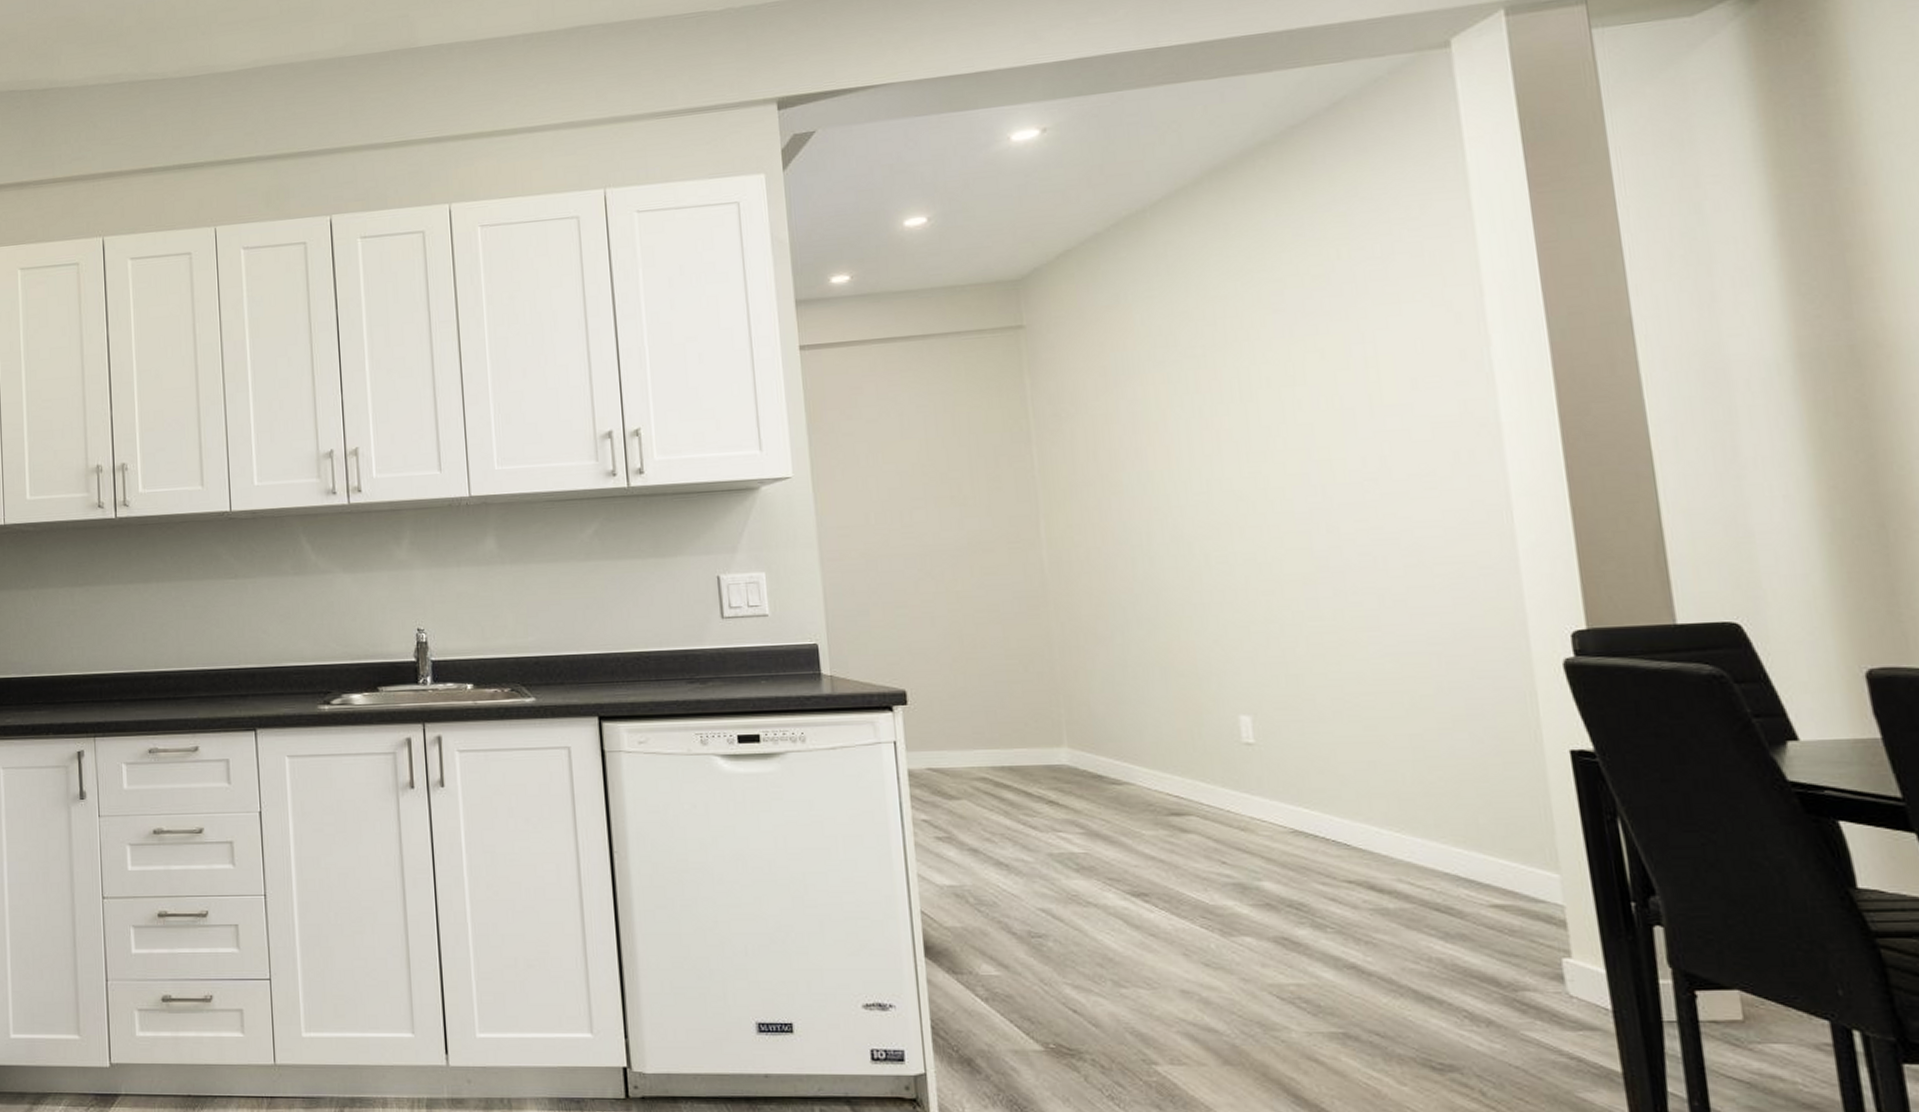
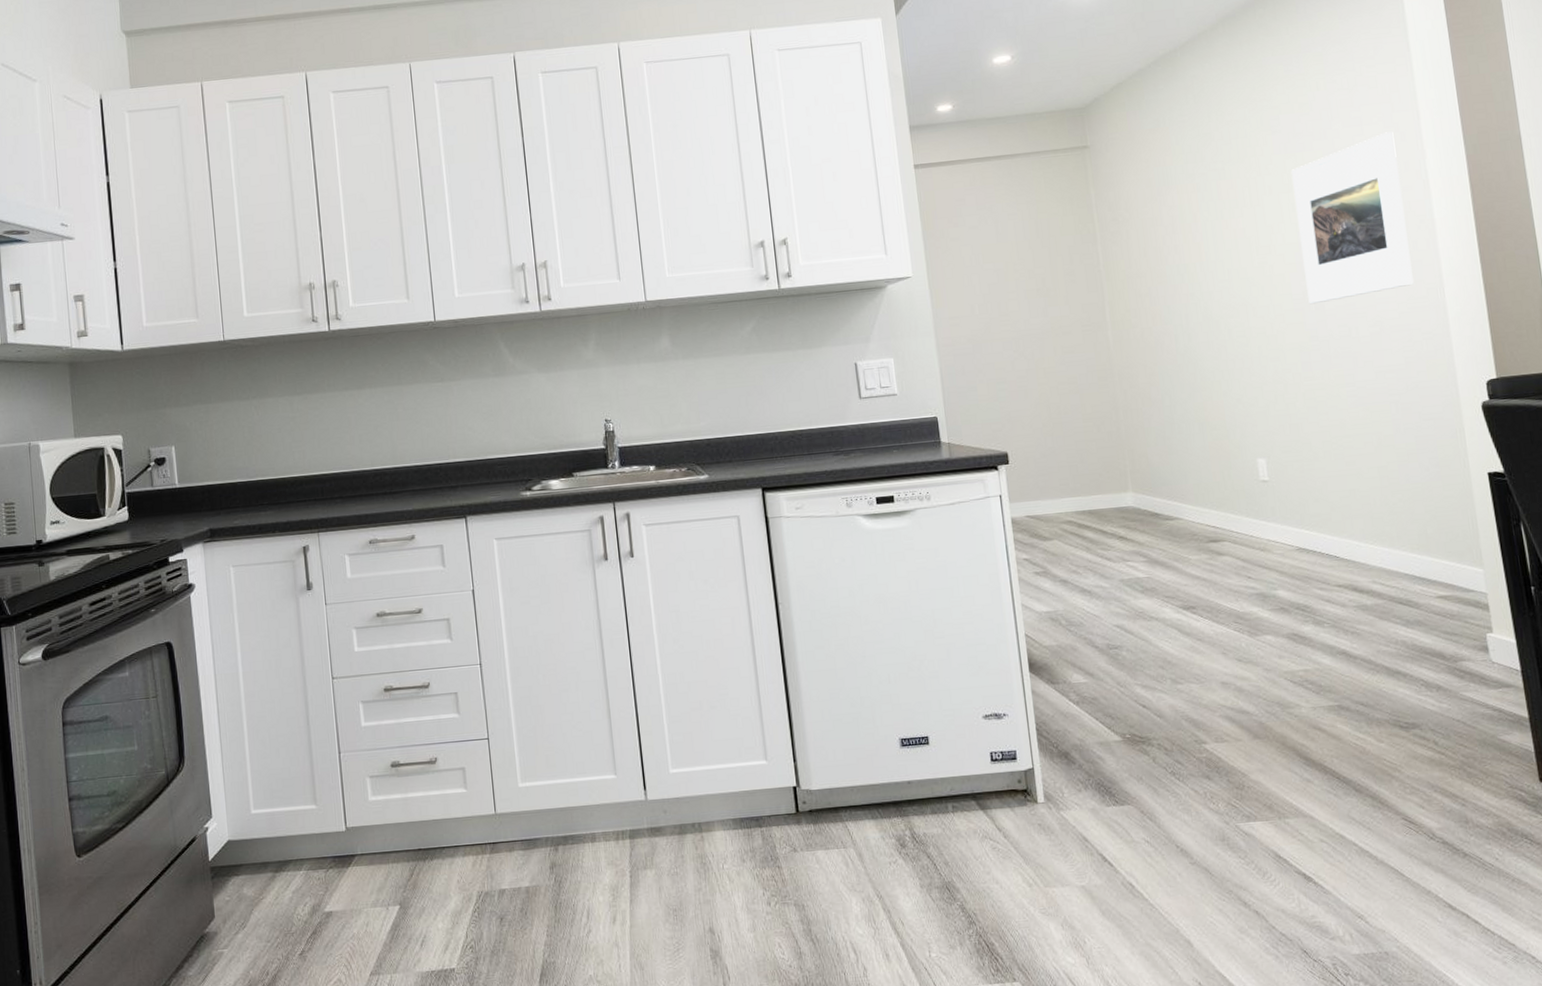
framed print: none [1297,311,1468,526] -> present [1291,131,1414,305]

